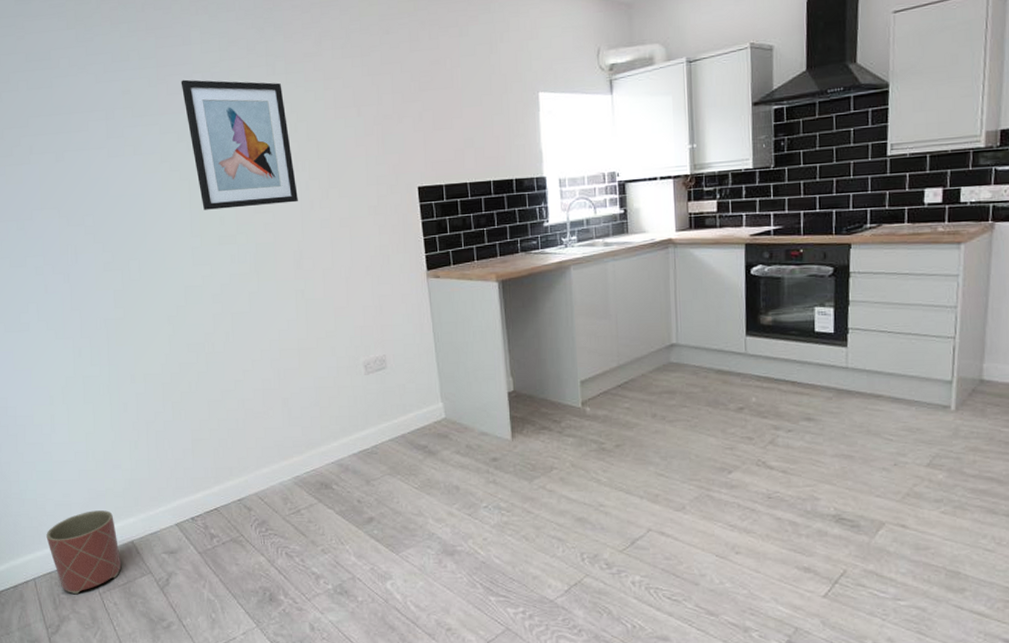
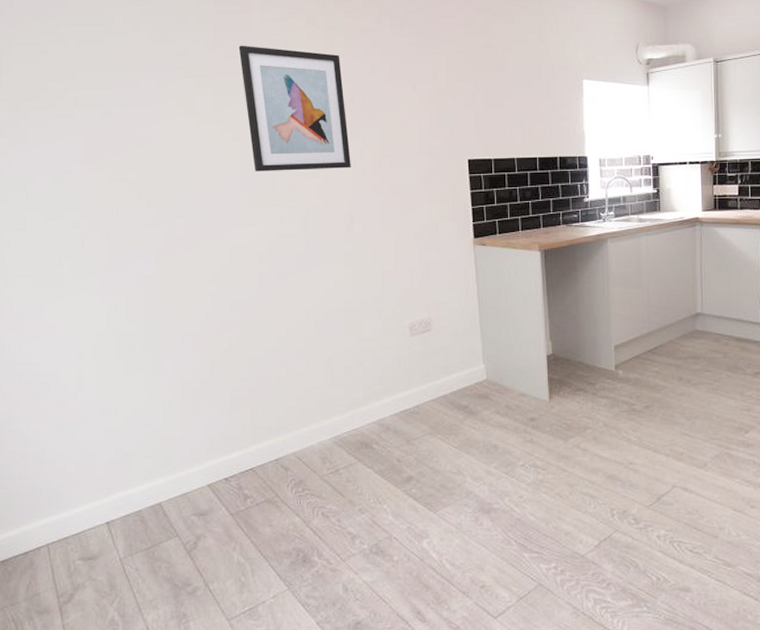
planter: present [46,510,122,594] -> none [64,471,146,560]

